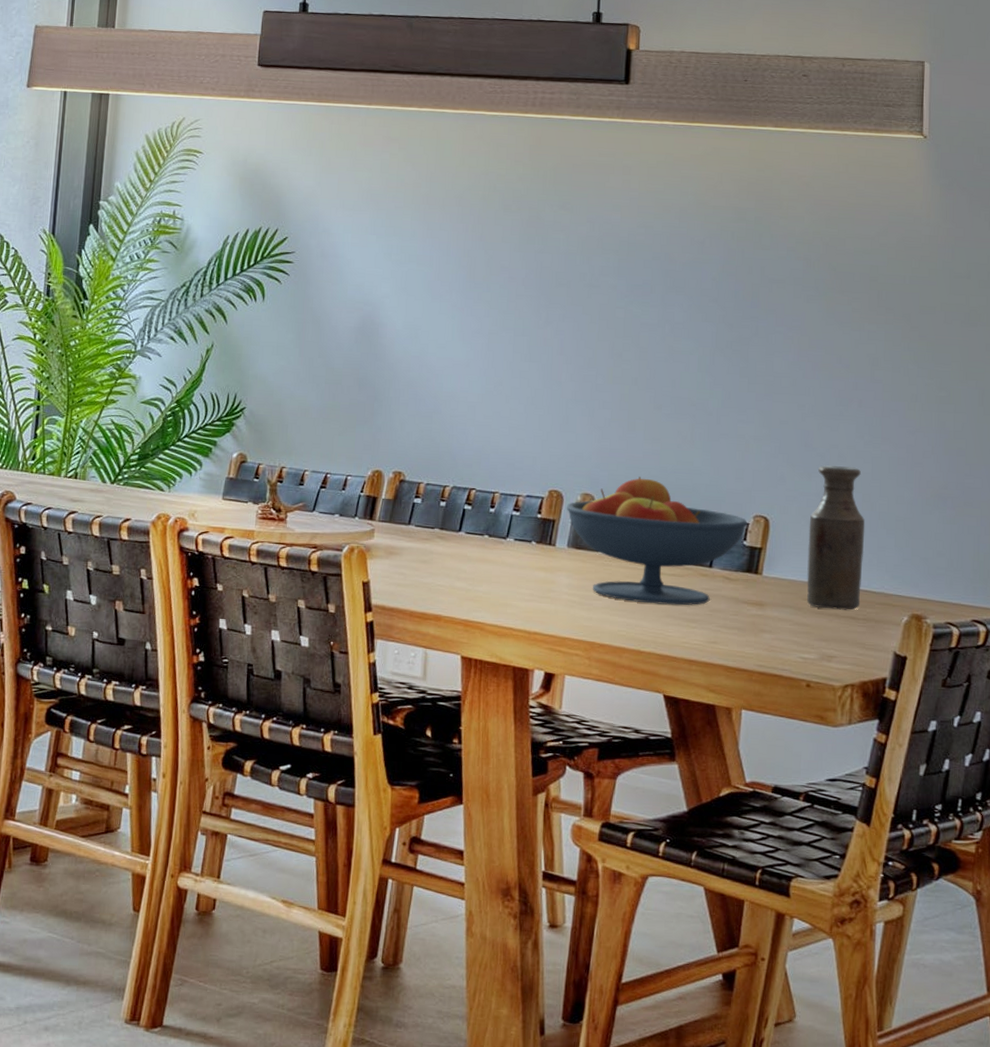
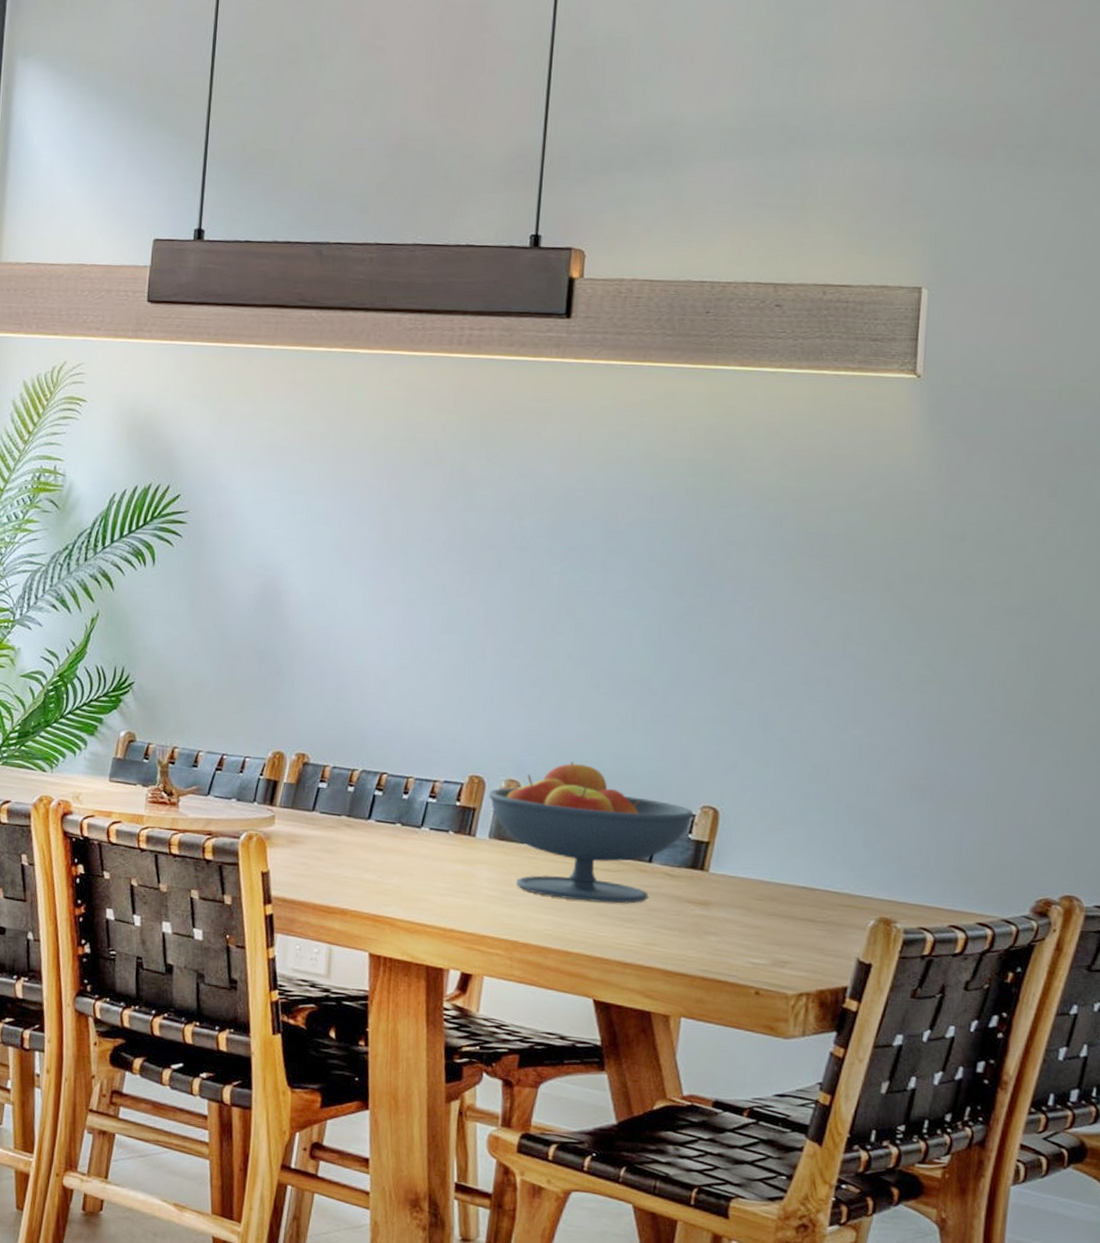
bottle: present [807,465,865,610] -> none [759,751,830,912]

